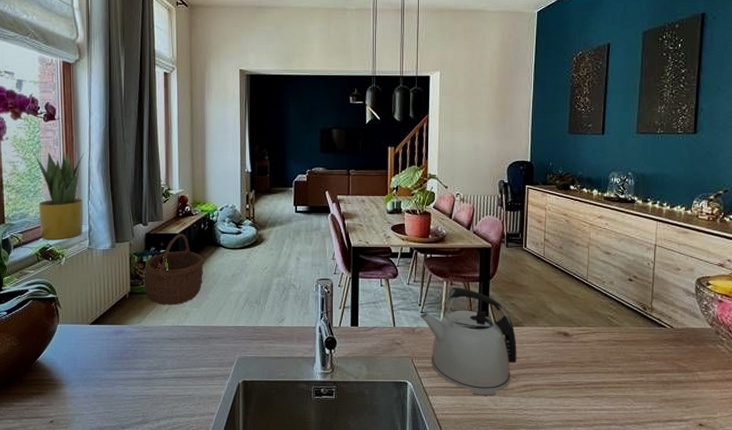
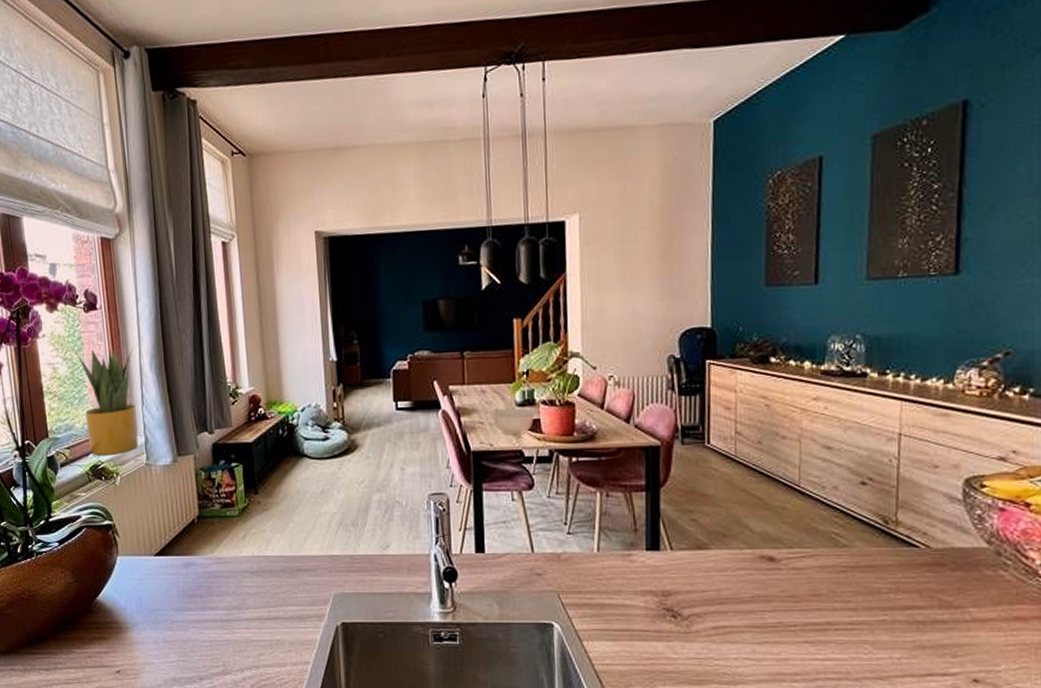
wicker basket: present [144,234,205,305] -> none [214,442,286,531]
bowl: none [370,215,400,236] -> present [494,408,534,436]
kettle: present [419,287,517,396] -> none [566,499,702,641]

